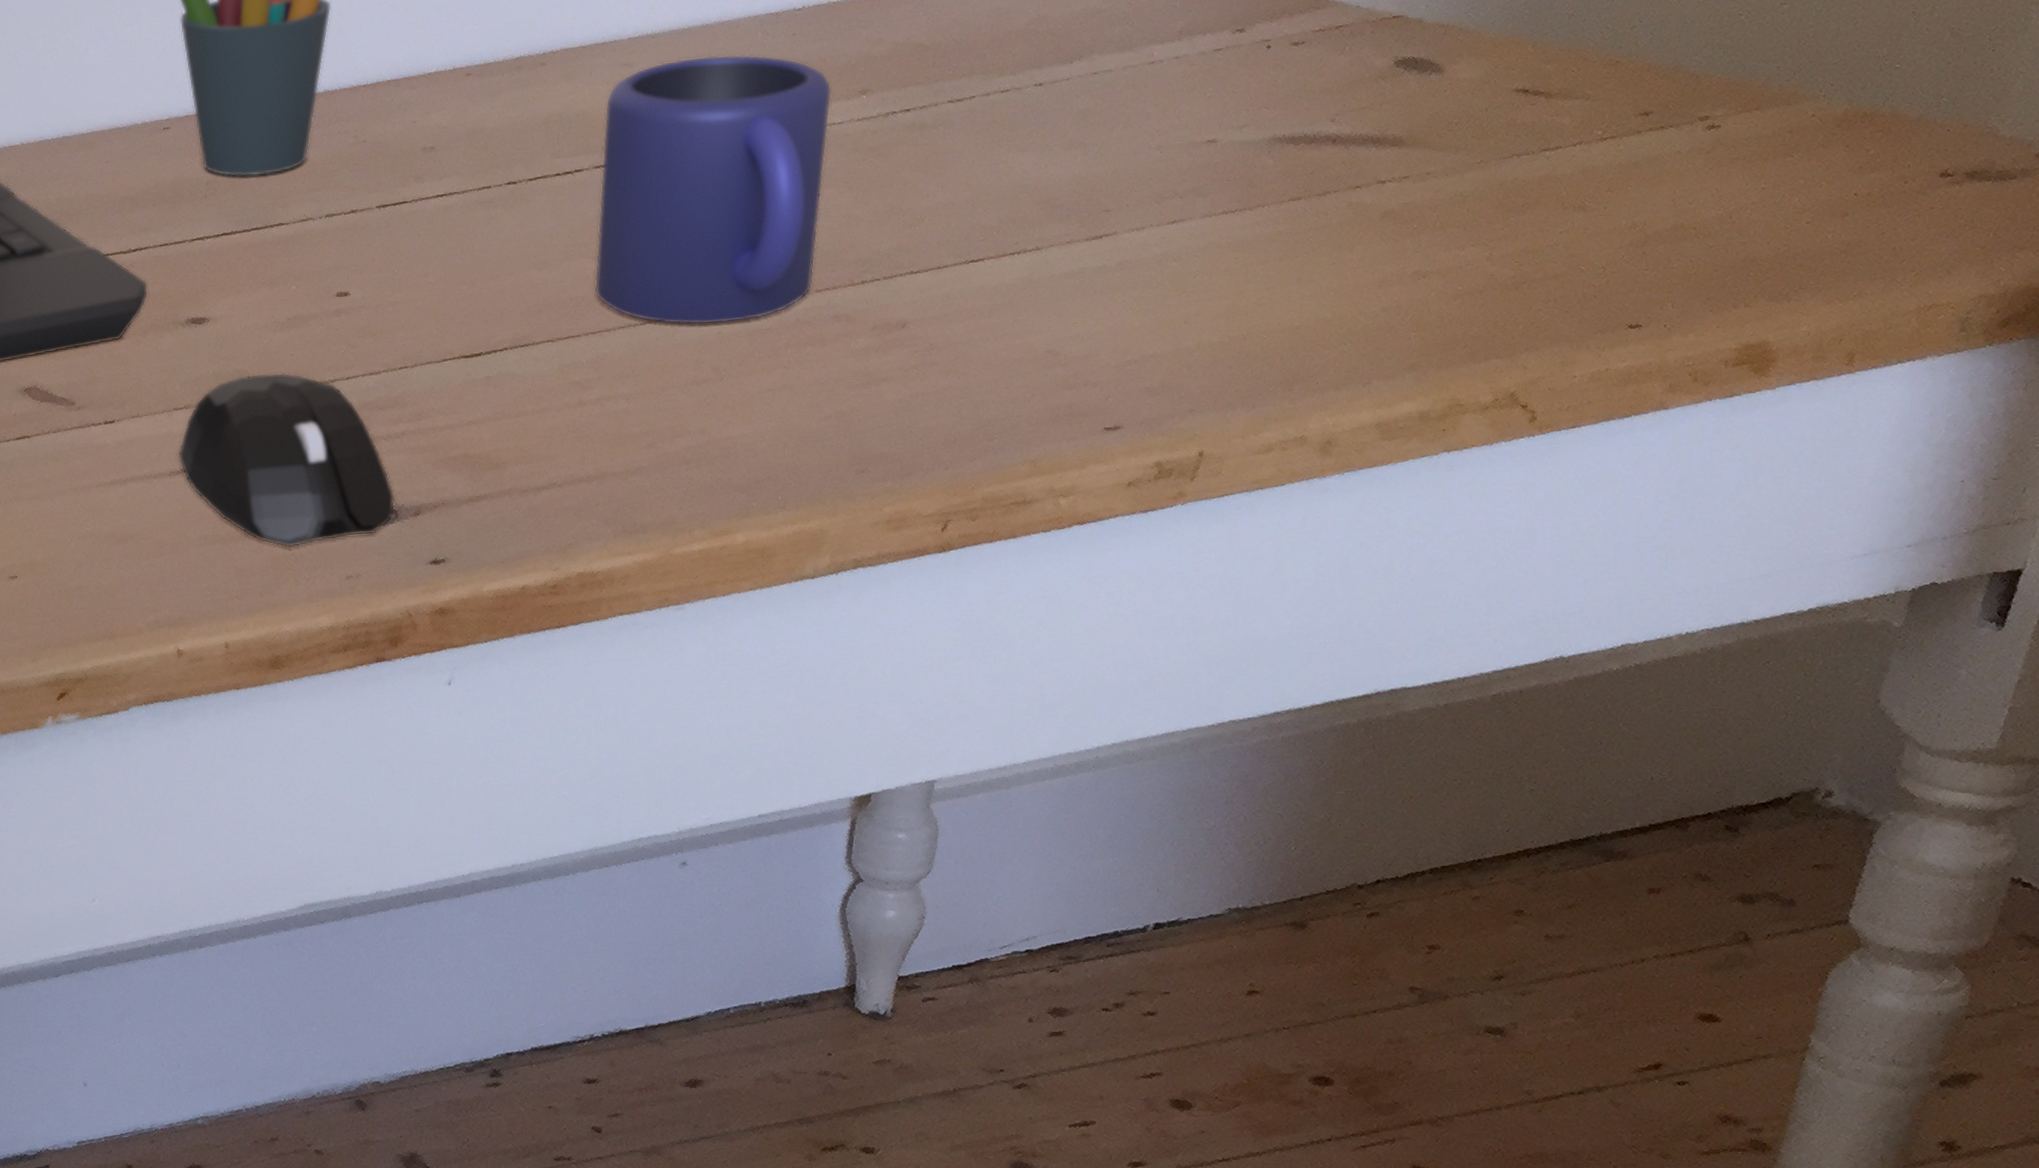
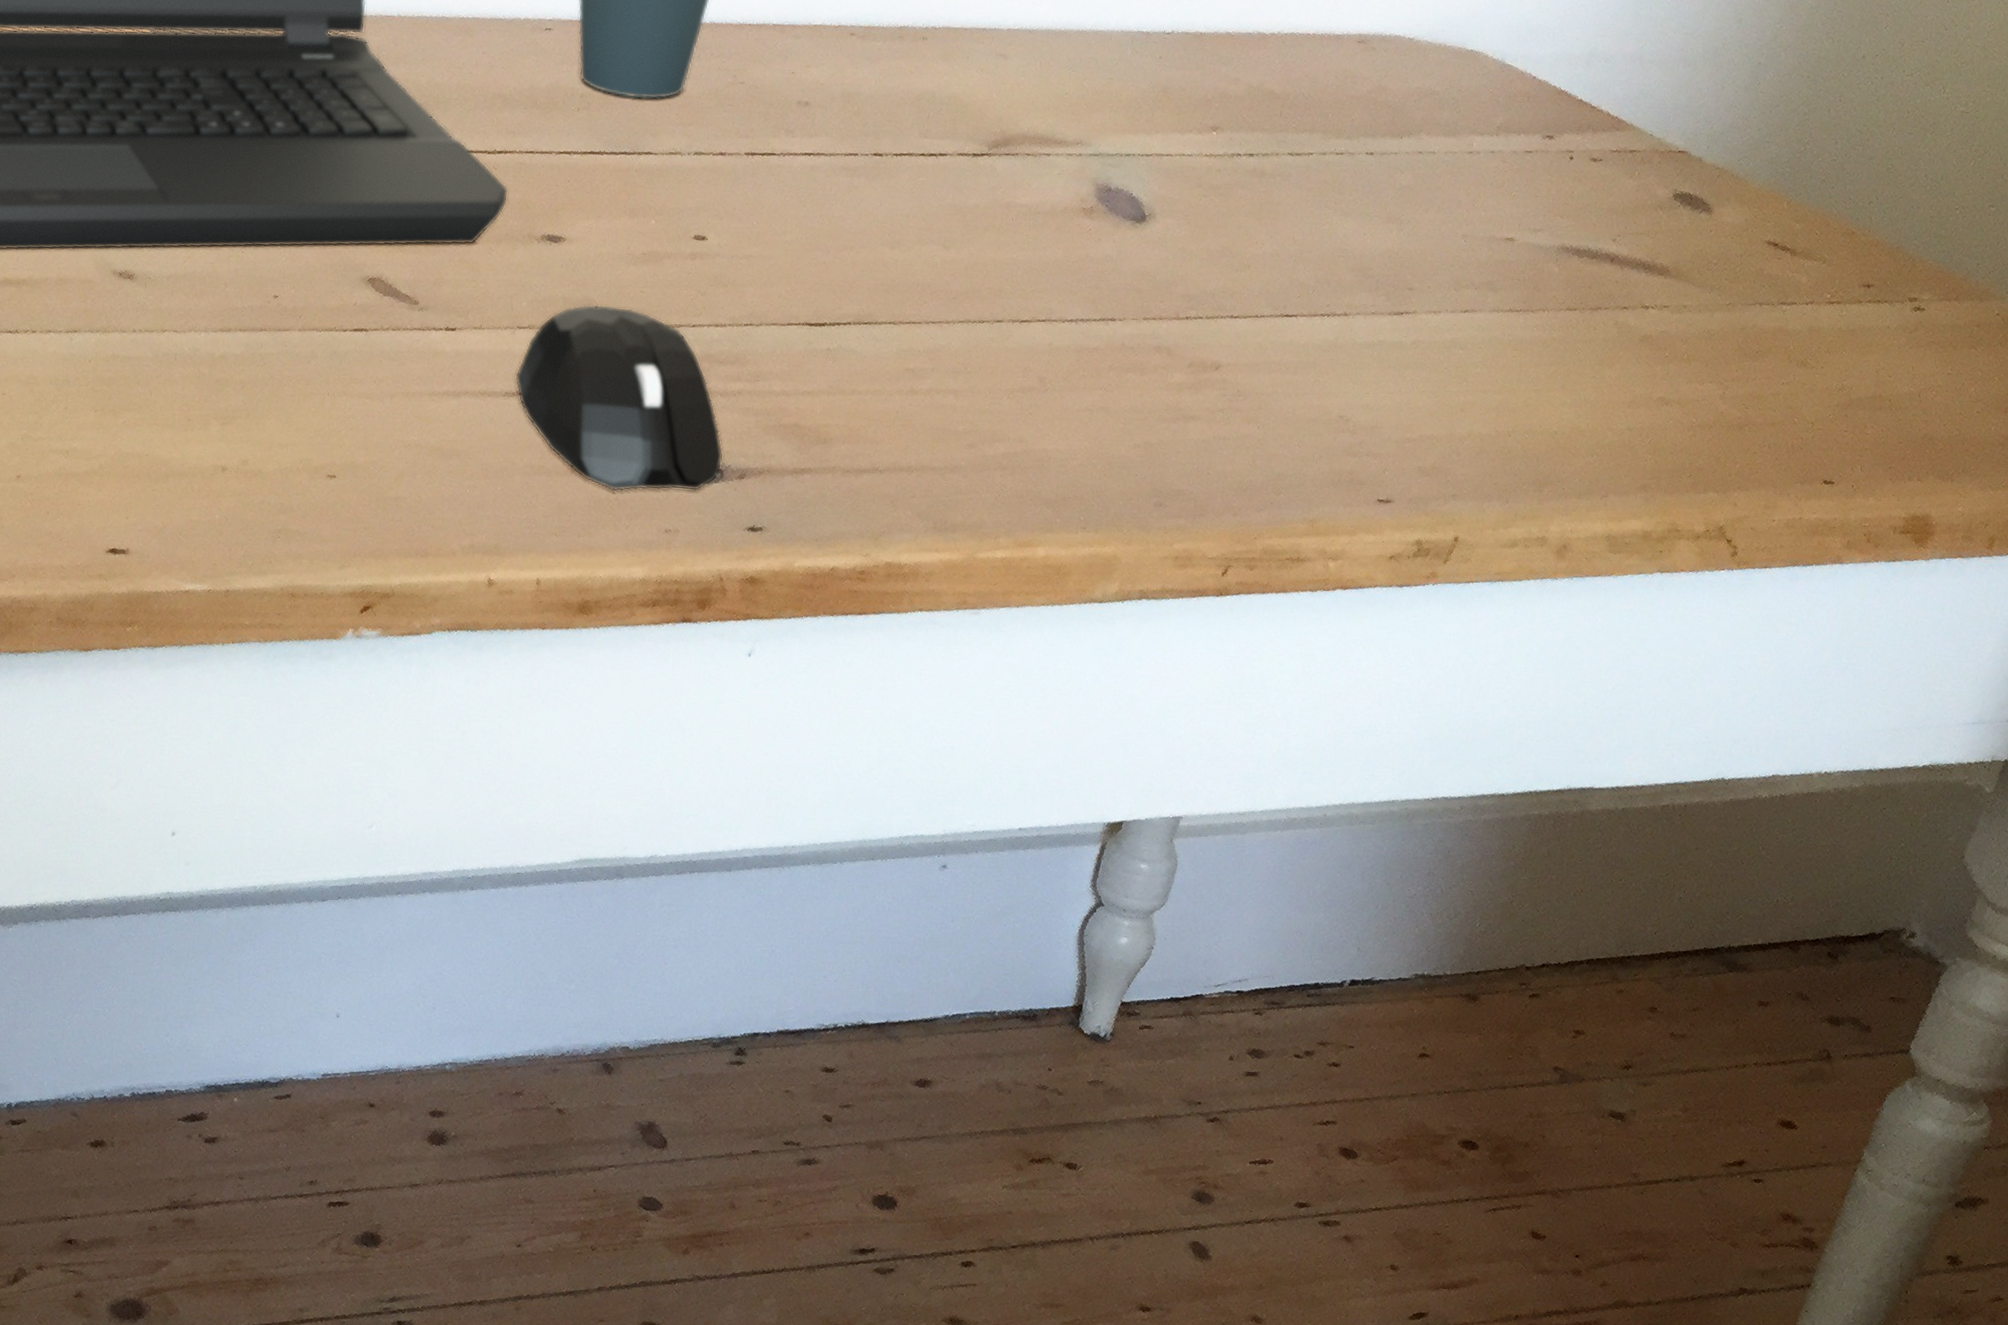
mug: present [594,54,832,325] -> none [940,60,1187,337]

